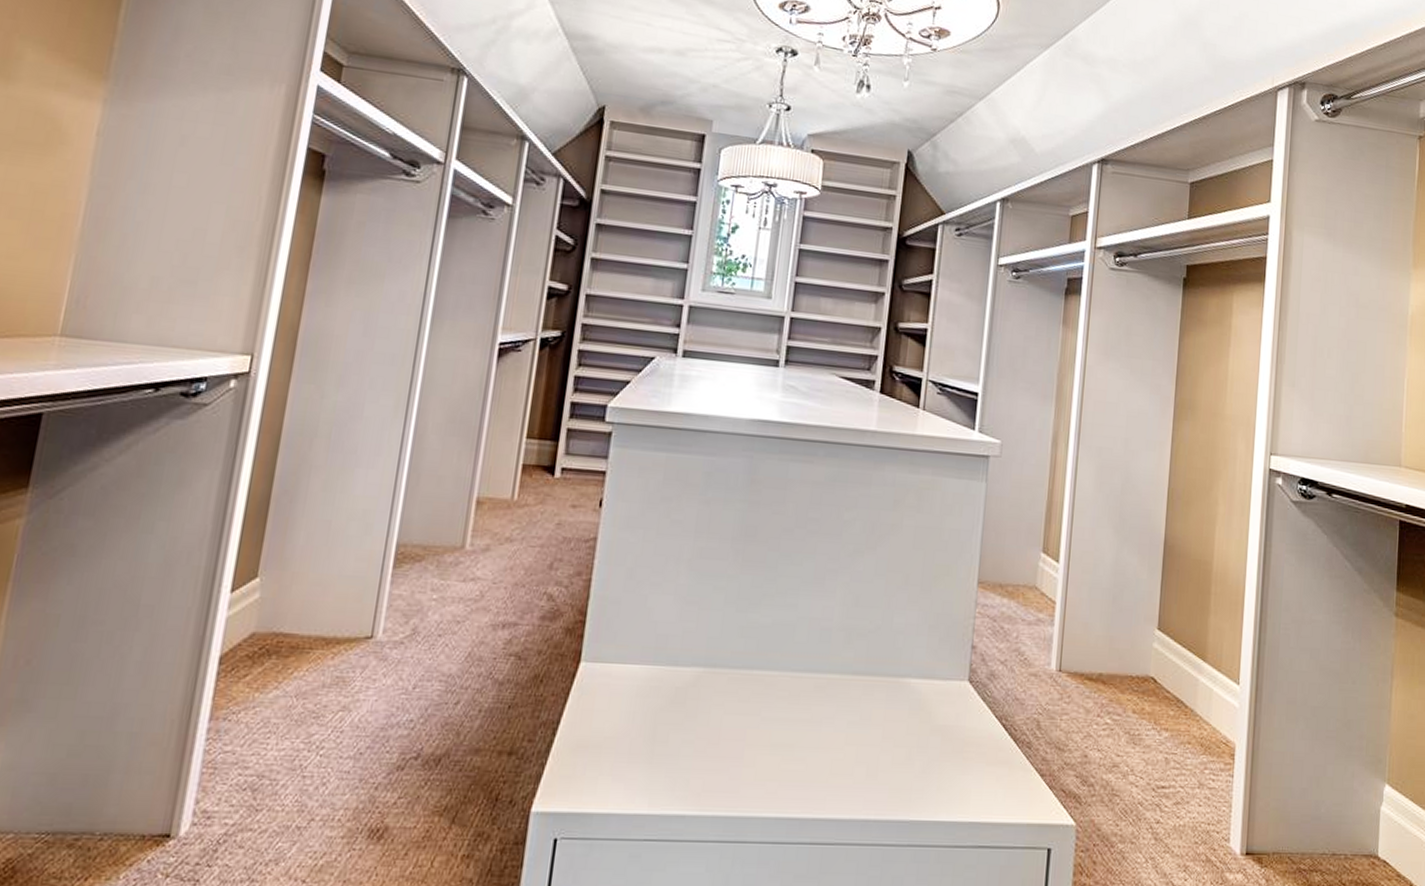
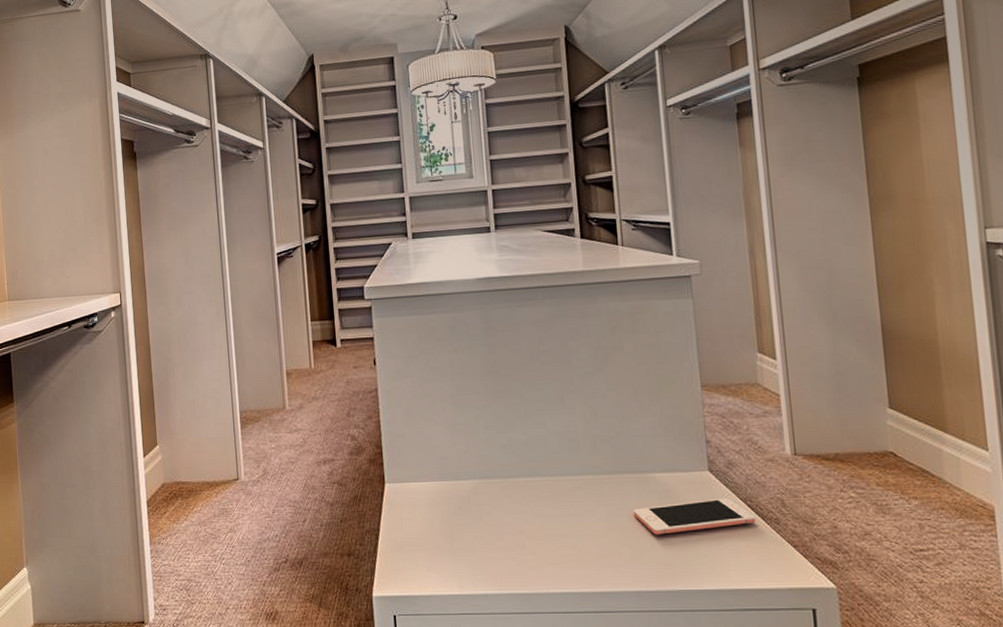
cell phone: none [878,714,1008,753] -> present [634,498,756,535]

